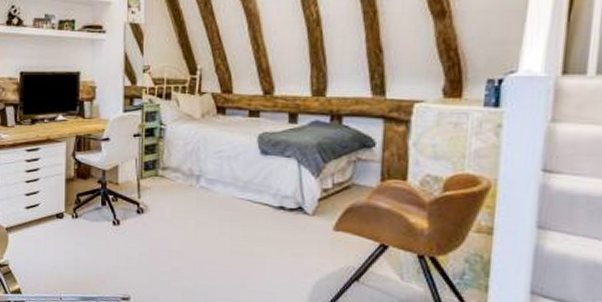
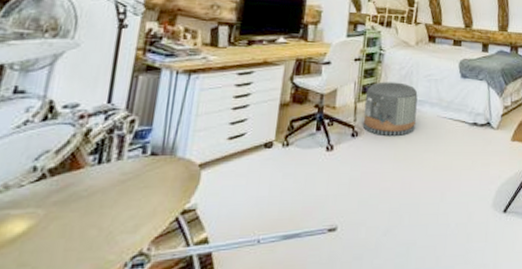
pouf: none [147,158,207,215] -> present [362,82,418,136]

